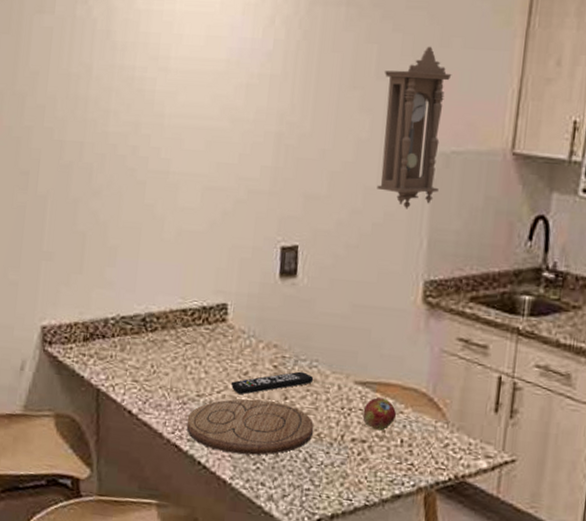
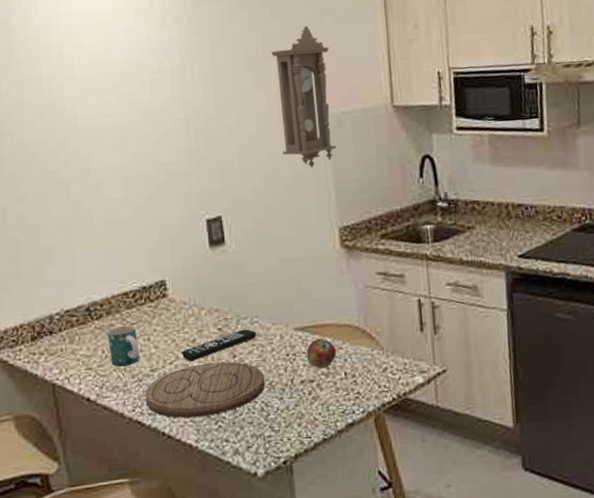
mug: none [158,343,189,386] -> present [106,325,140,367]

